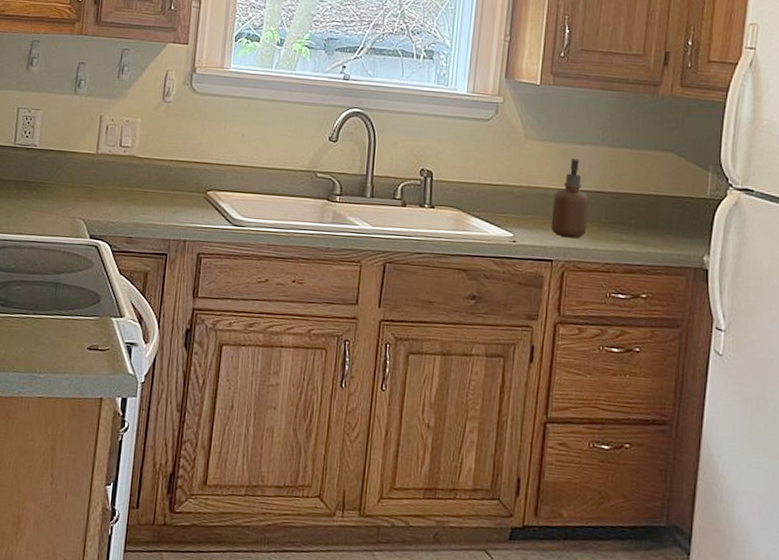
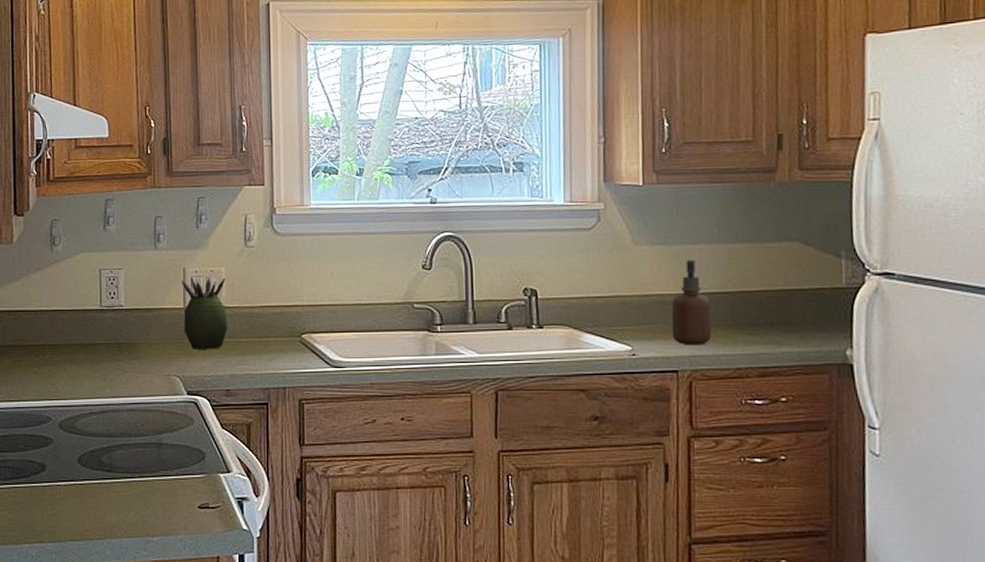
succulent plant: none [93,126,141,197] -> present [181,276,228,349]

